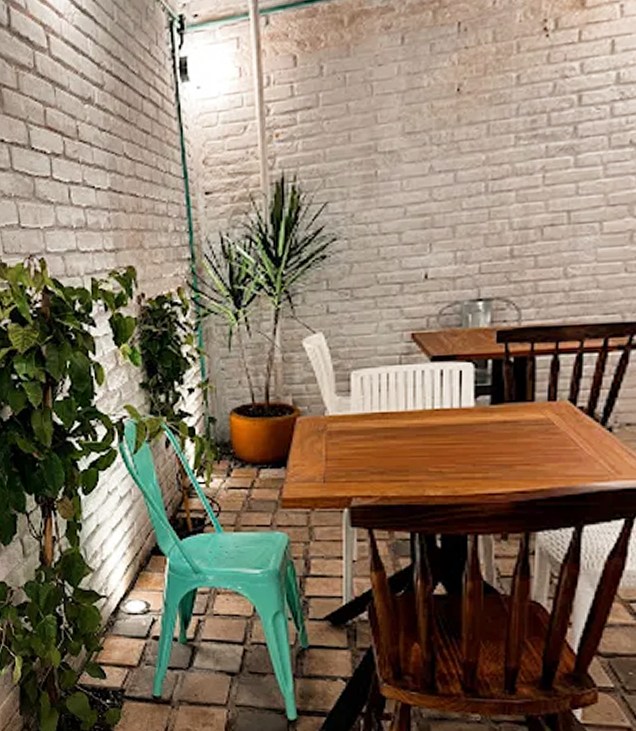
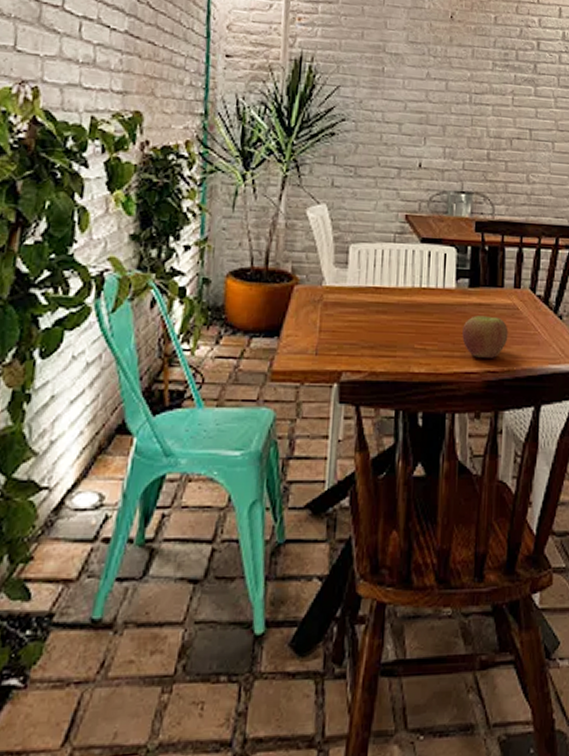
apple: none [484,434,541,478] -> present [462,315,509,358]

